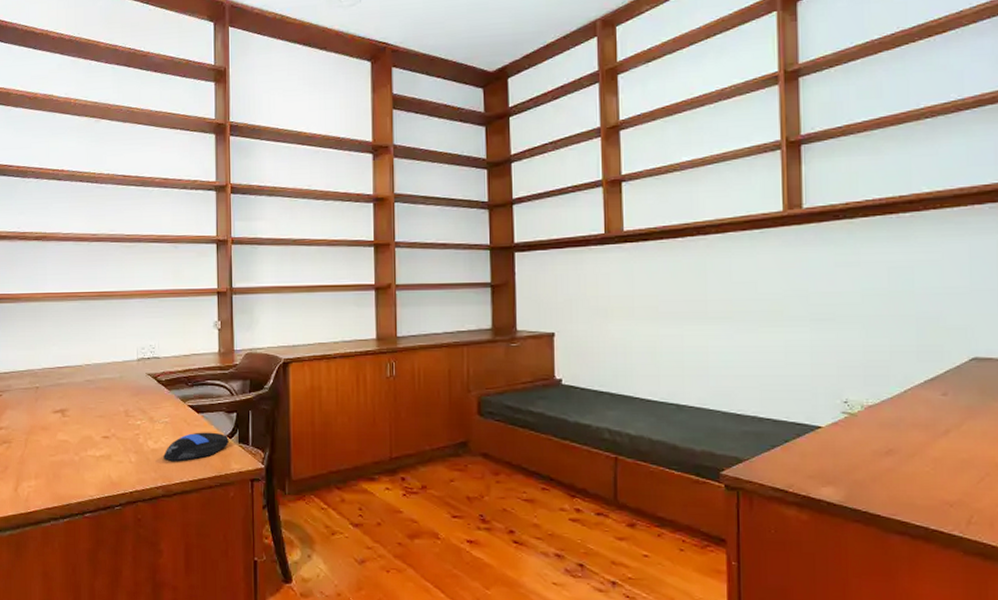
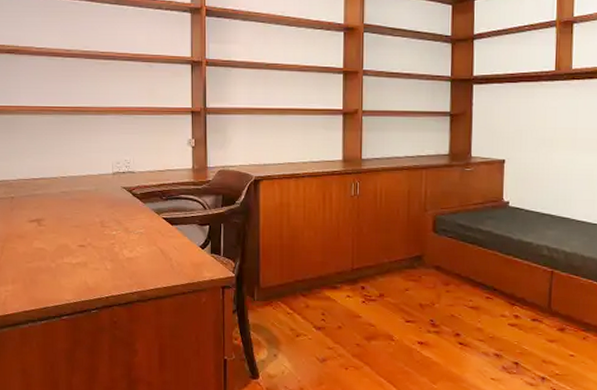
computer mouse: present [163,432,229,461] -> none [138,242,201,269]

